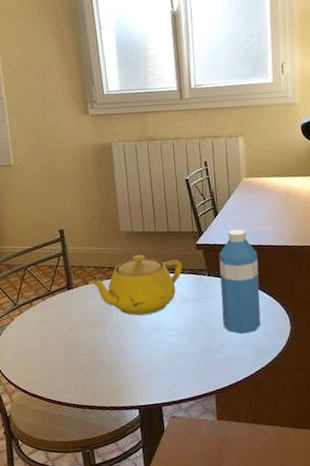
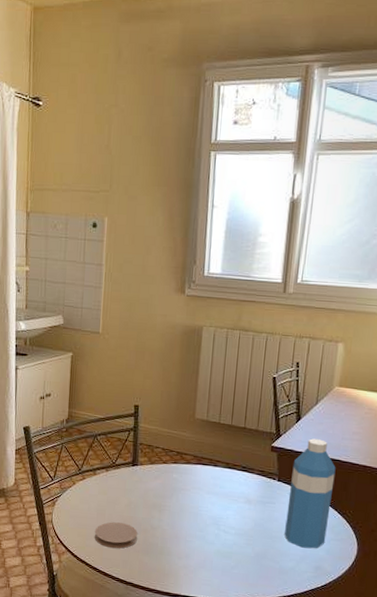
coaster: none [41,348,85,376] -> present [94,522,137,549]
teapot: present [87,254,183,316] -> none [153,444,253,508]

